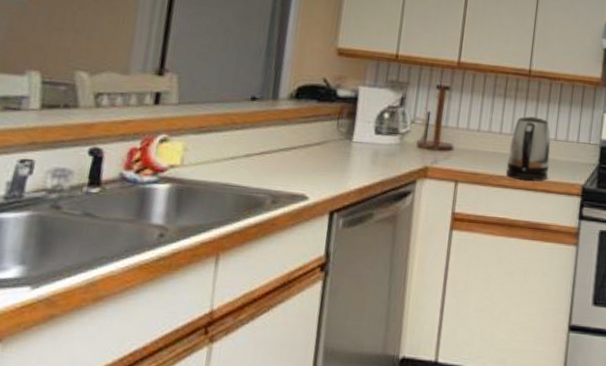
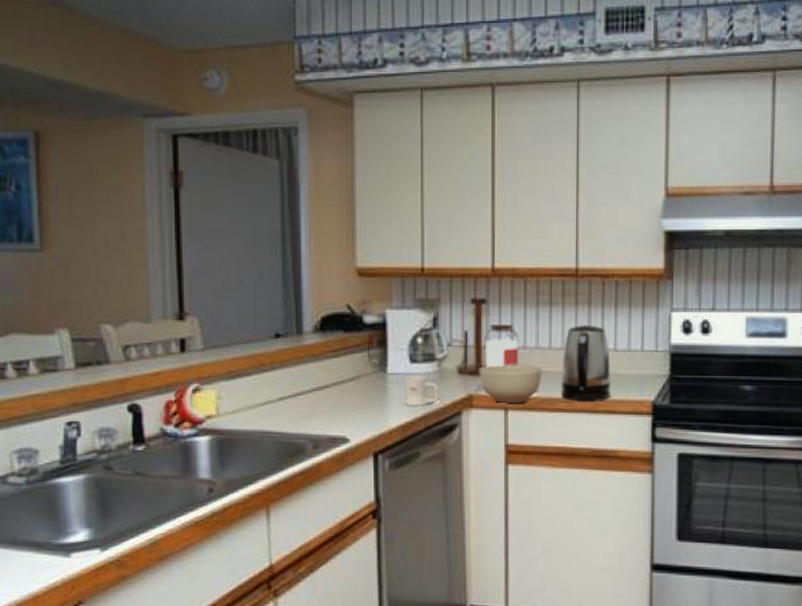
mug: none [365,145,399,173] -> present [403,376,440,407]
bowl: none [436,142,492,178] -> present [479,364,542,404]
jar: none [442,108,475,145] -> present [484,324,519,367]

